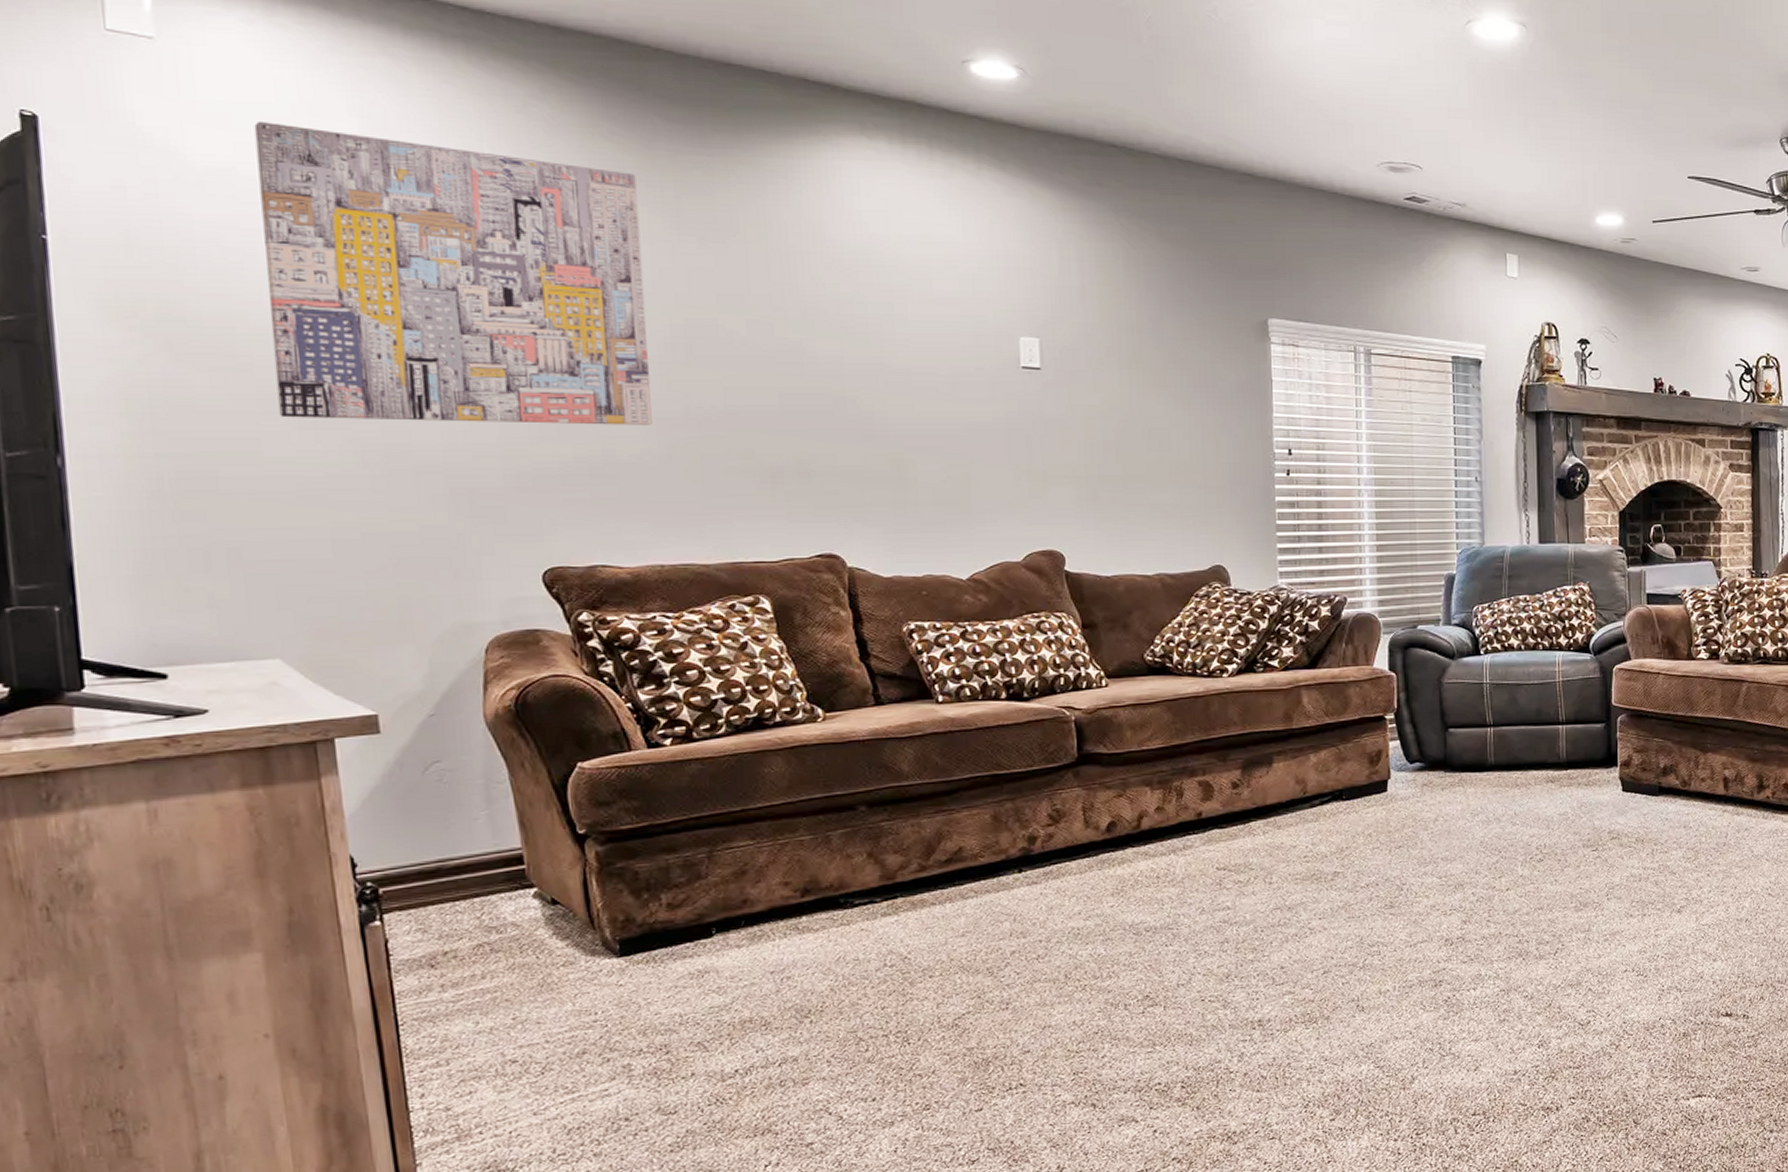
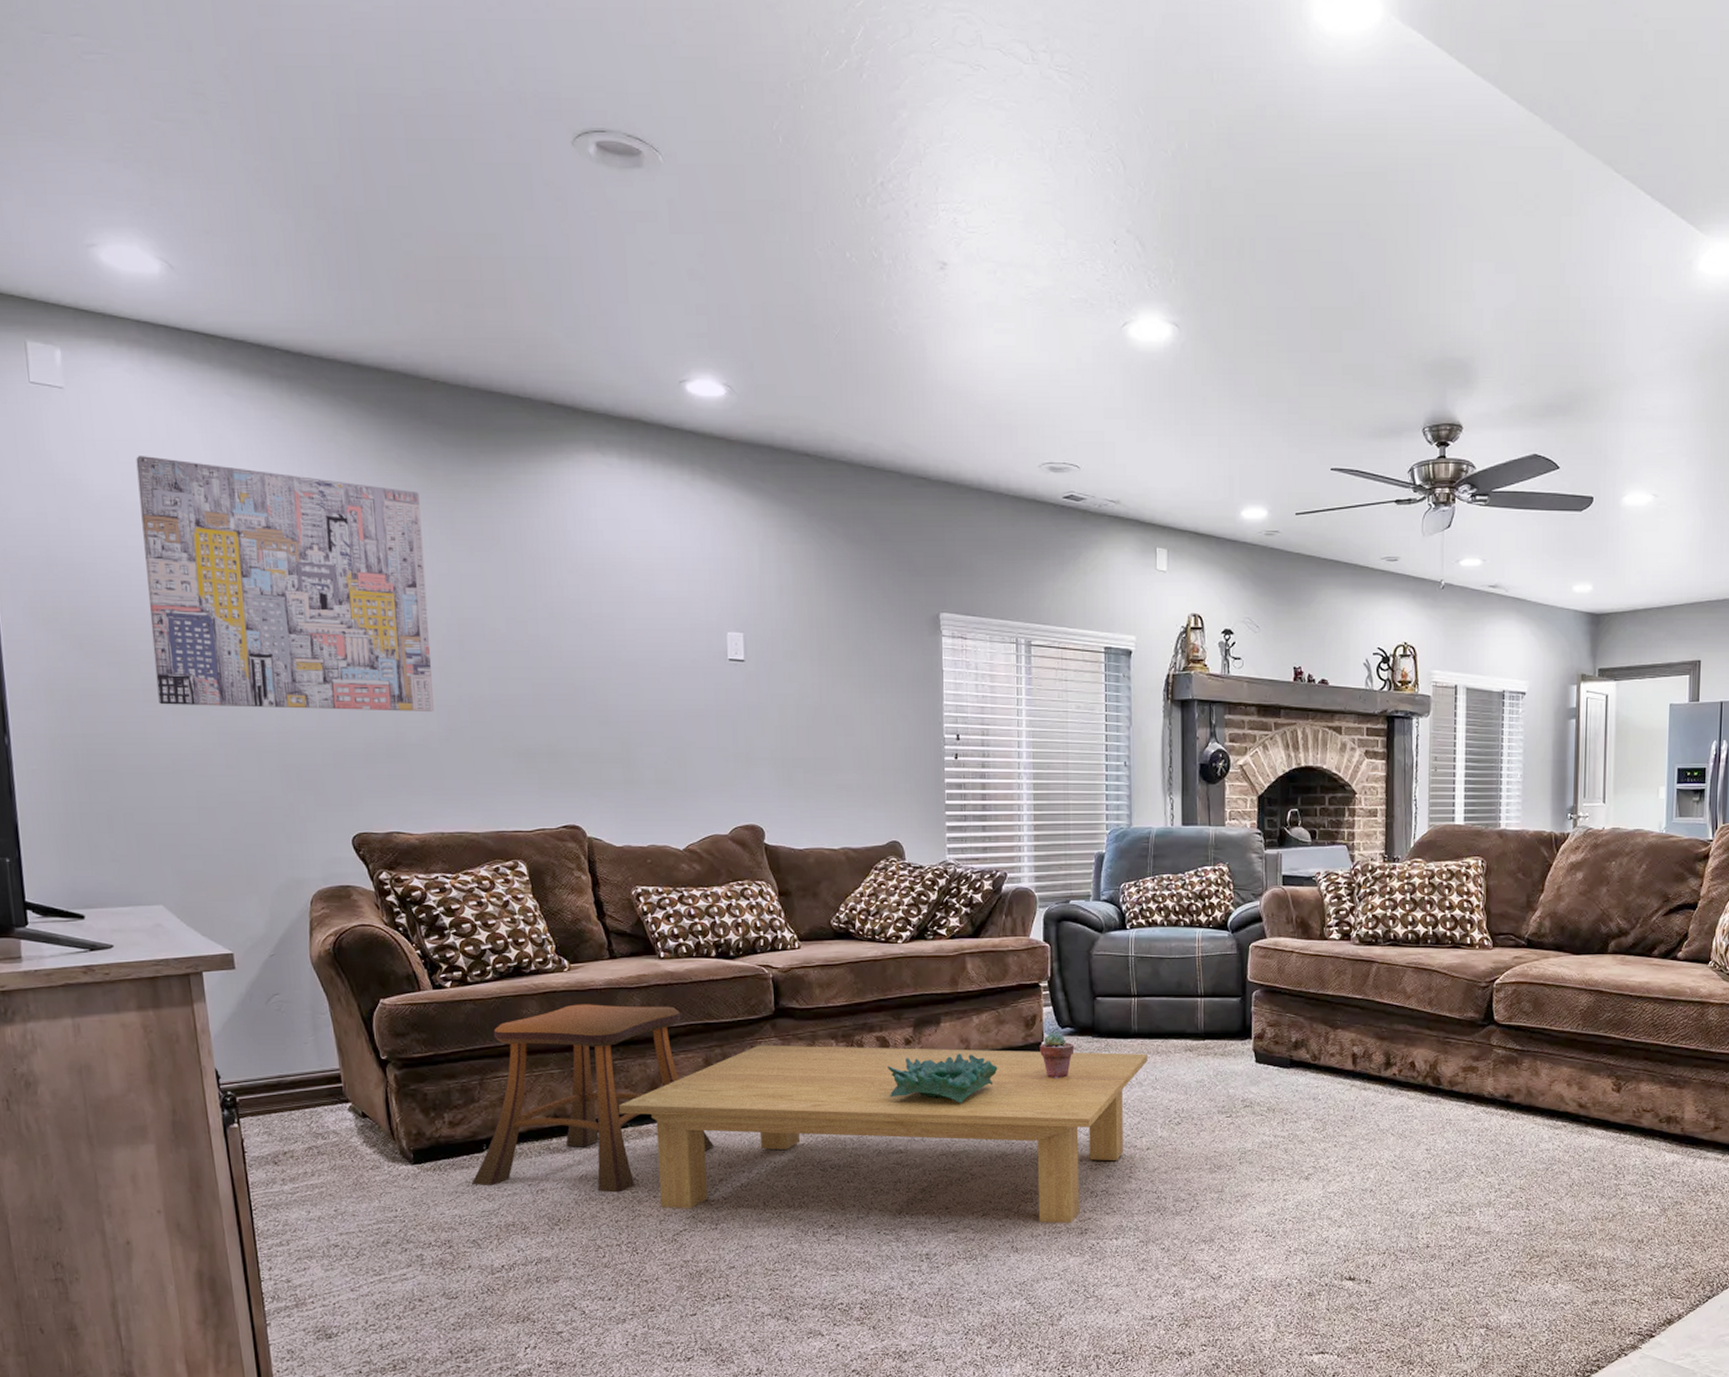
stool: none [697,757,1004,978] -> present [472,1004,714,1193]
coffee table: none [886,787,1506,989] -> present [619,1045,1148,1223]
decorative bowl: none [1212,796,1339,851] -> present [888,1054,998,1103]
potted succulent: none [1386,767,1425,819] -> present [1040,1032,1075,1079]

